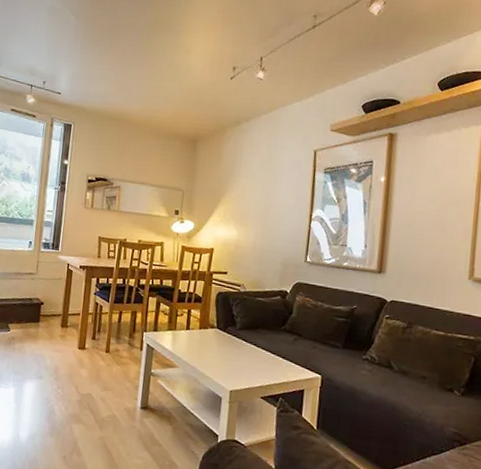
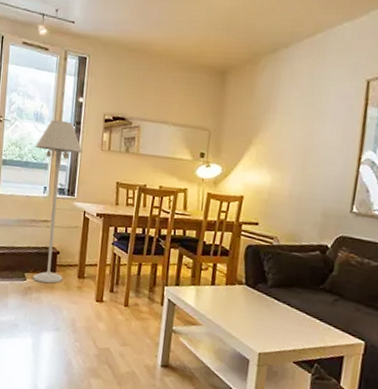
floor lamp: none [16,179,68,333] -> present [32,120,83,284]

